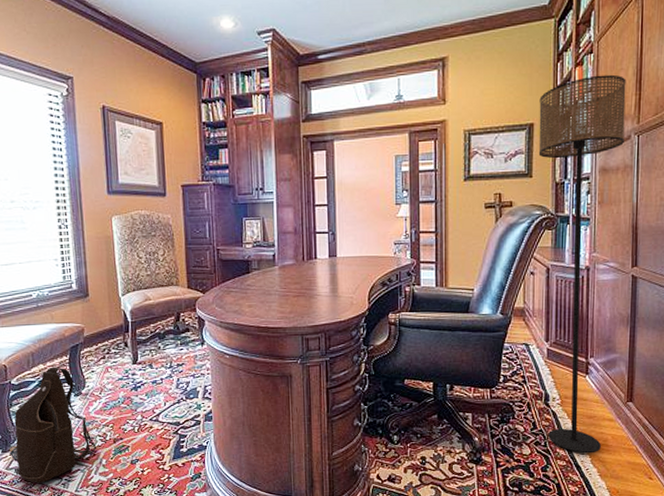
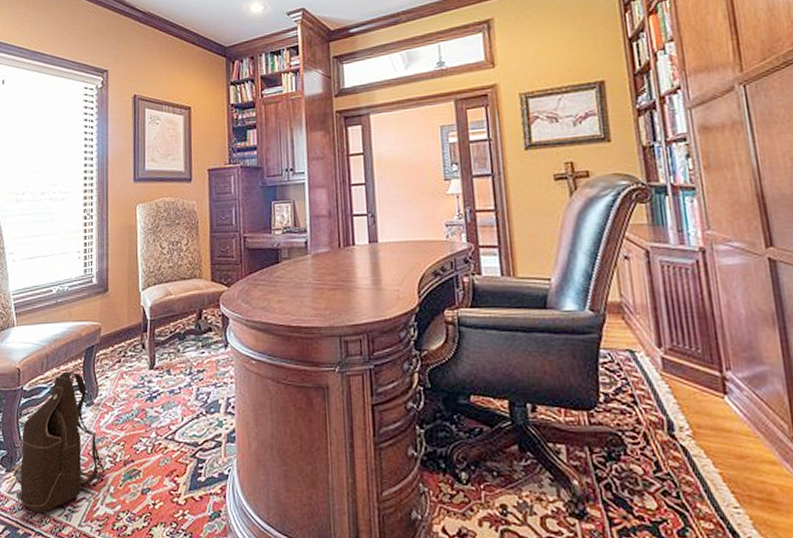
floor lamp: present [538,74,626,454] -> none [608,20,765,513]

